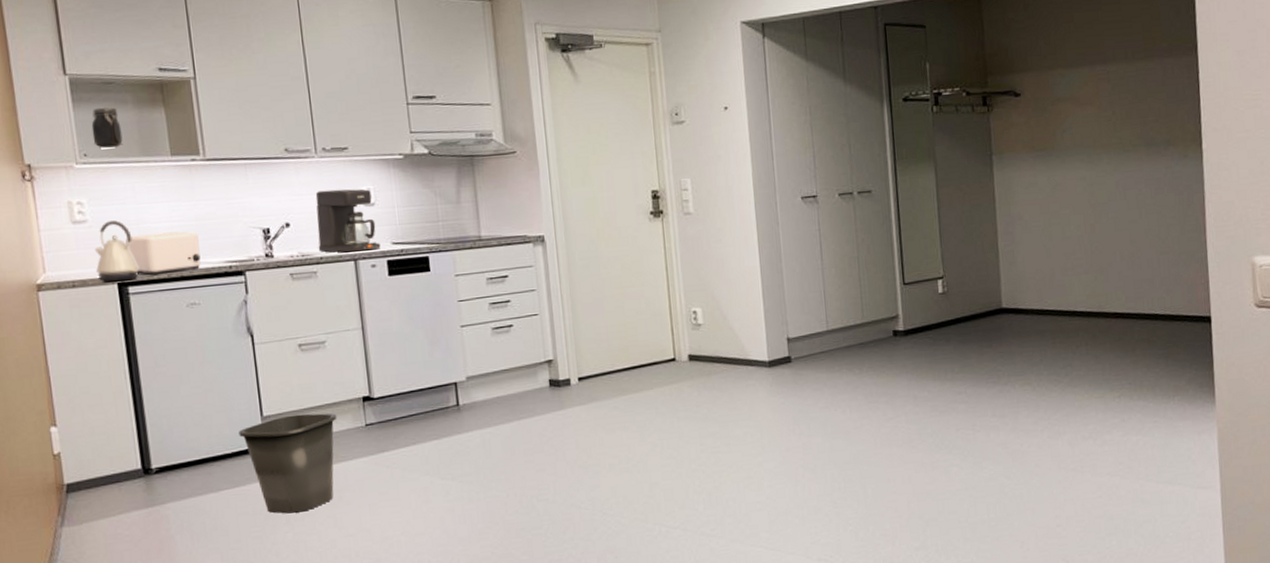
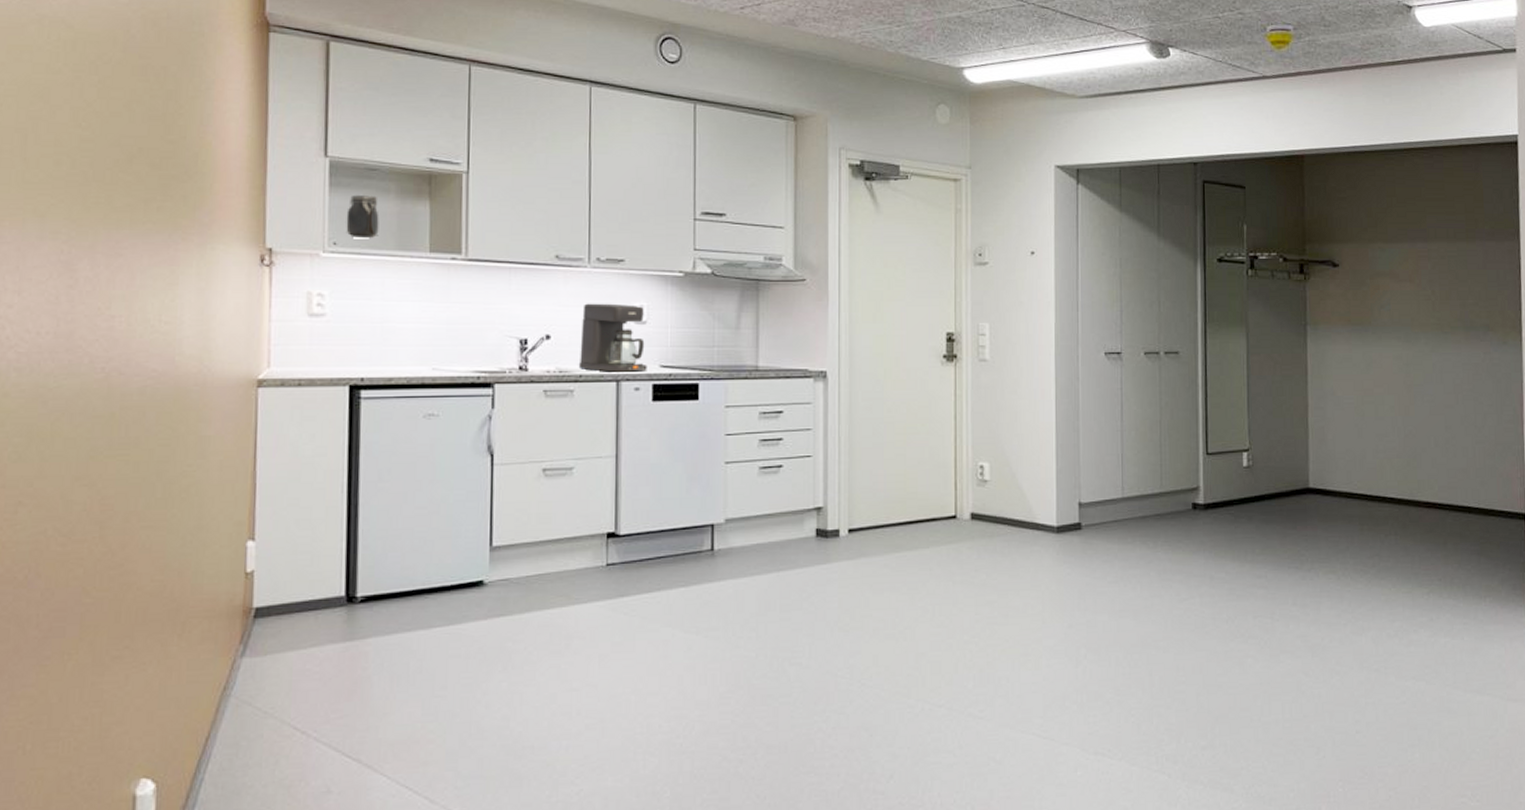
kettle: present [94,220,139,283] -> none [328,317,376,384]
toaster: present [125,231,201,276] -> none [365,334,447,380]
waste bin: present [239,413,337,514] -> none [462,547,576,660]

